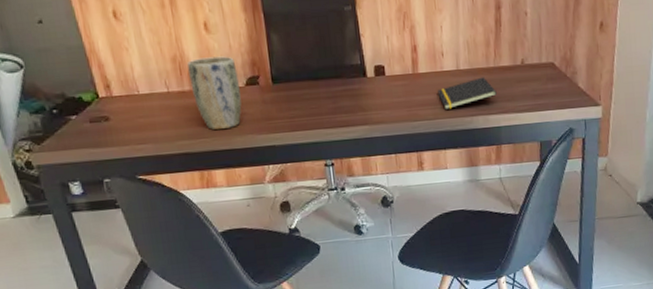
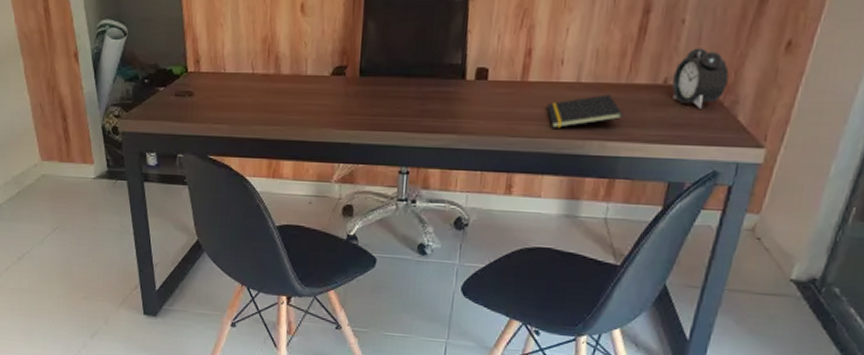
plant pot: present [187,56,242,130] -> none [276,41,326,120]
alarm clock: none [527,33,566,81] -> present [672,48,729,109]

